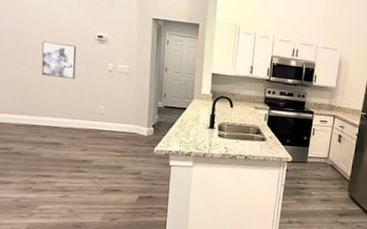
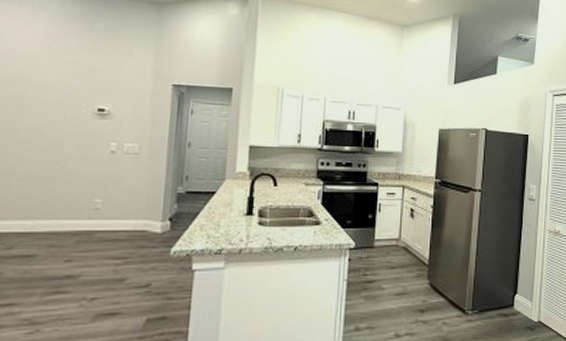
wall art: present [41,41,77,79] -> none [14,119,68,166]

